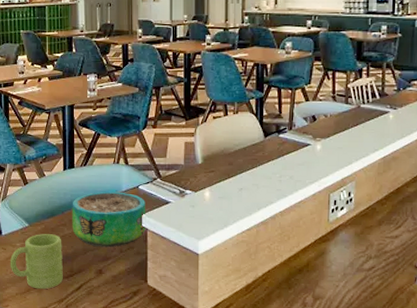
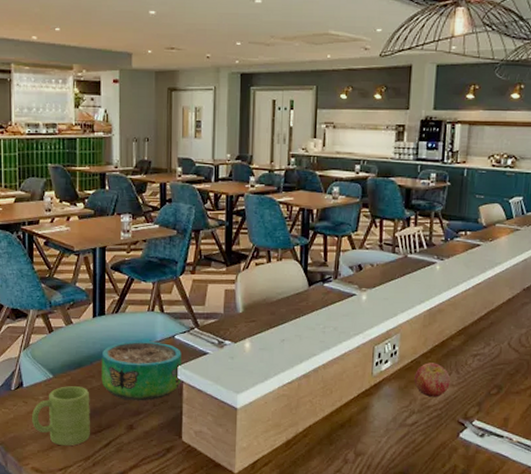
apple: none [370,209,407,243] -> present [414,362,450,398]

